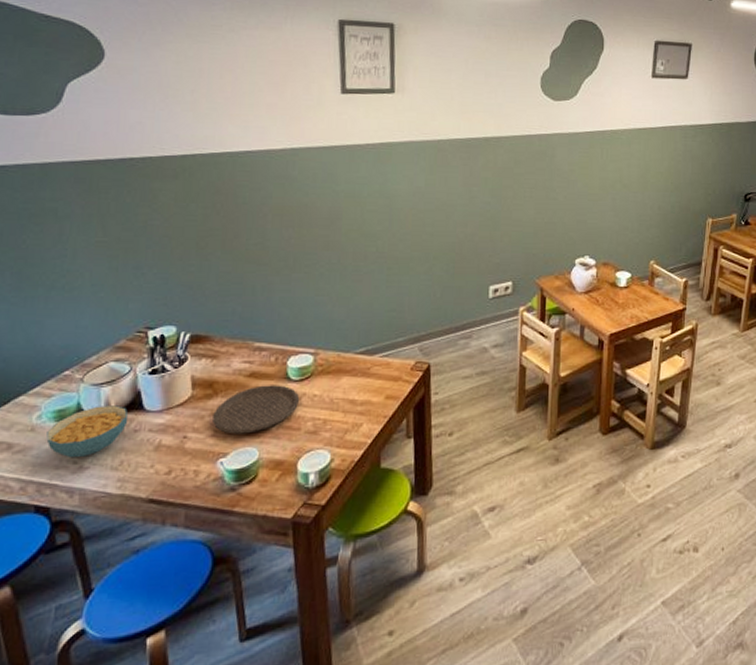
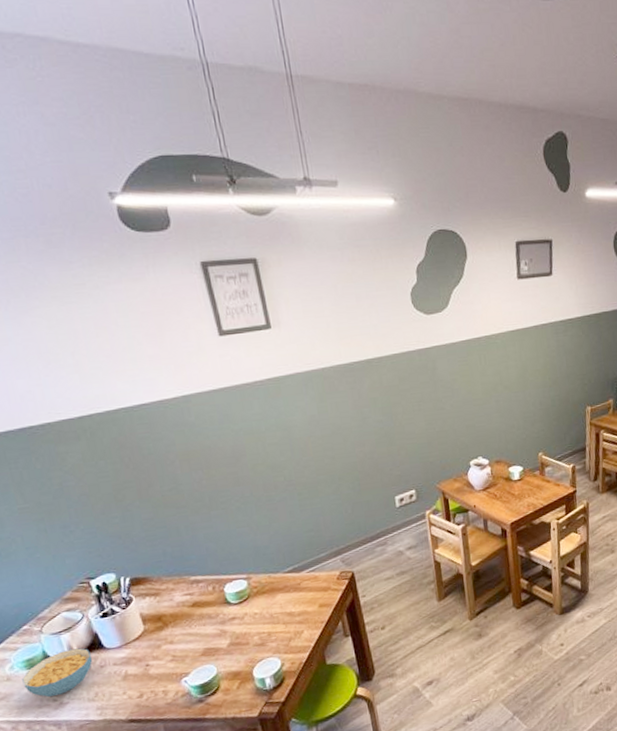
plate: present [212,385,300,434] -> none [168,609,243,657]

